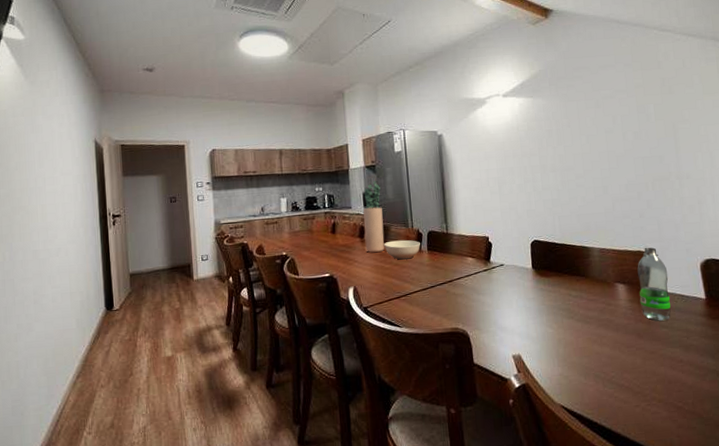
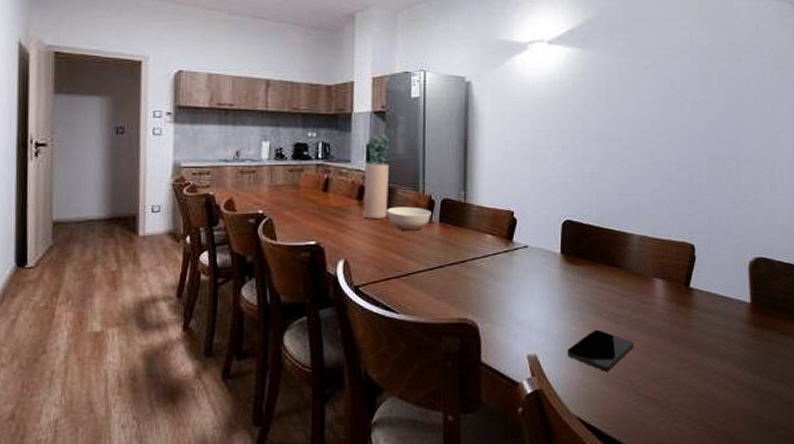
phone: none [546,330,605,365] -> present [567,329,634,371]
bottle: present [637,247,671,322] -> none [678,238,713,326]

